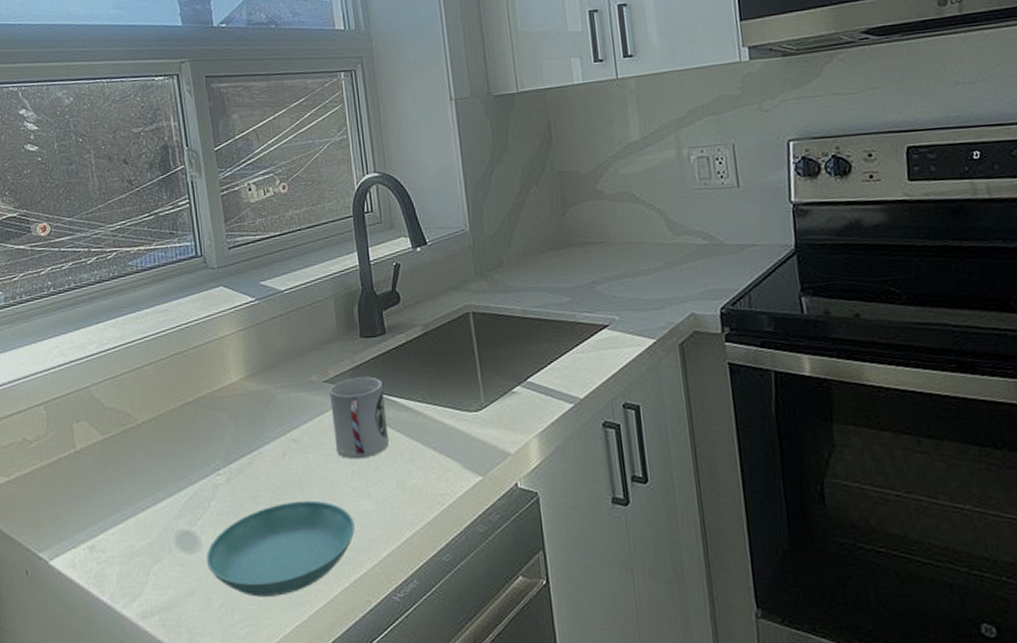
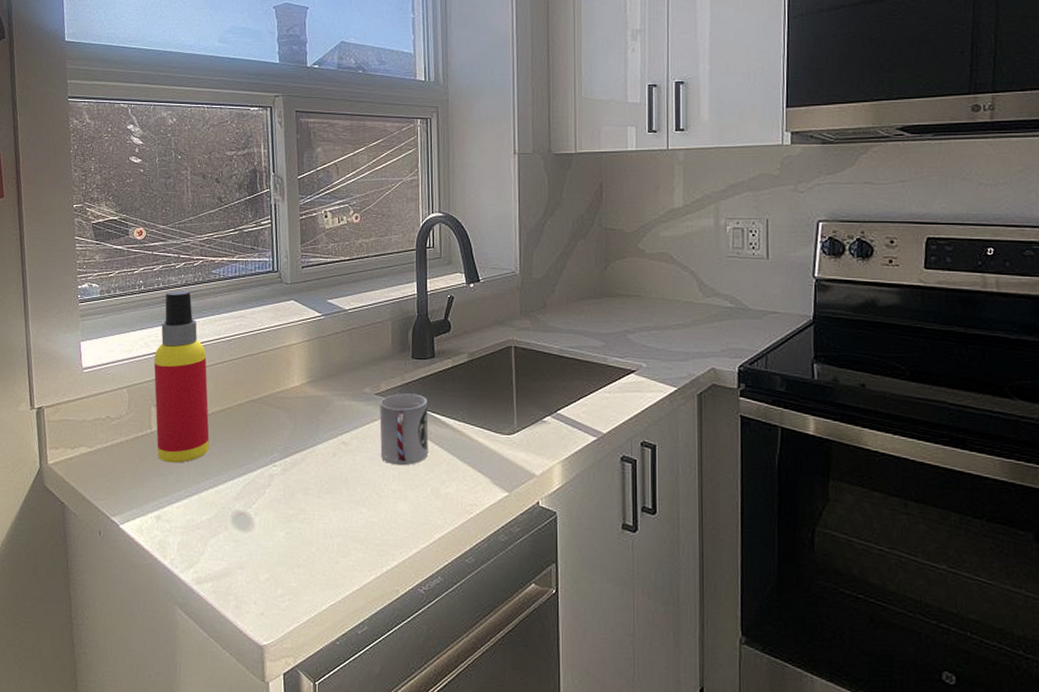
spray bottle: none [71,287,143,484] -> present [153,290,210,463]
saucer: present [206,500,355,597] -> none [257,496,390,578]

